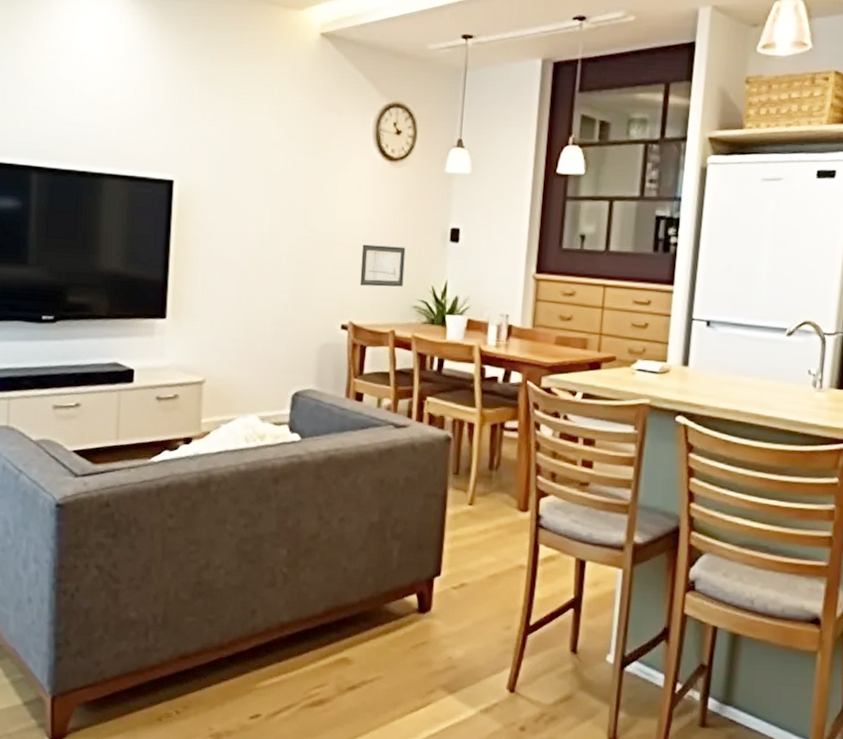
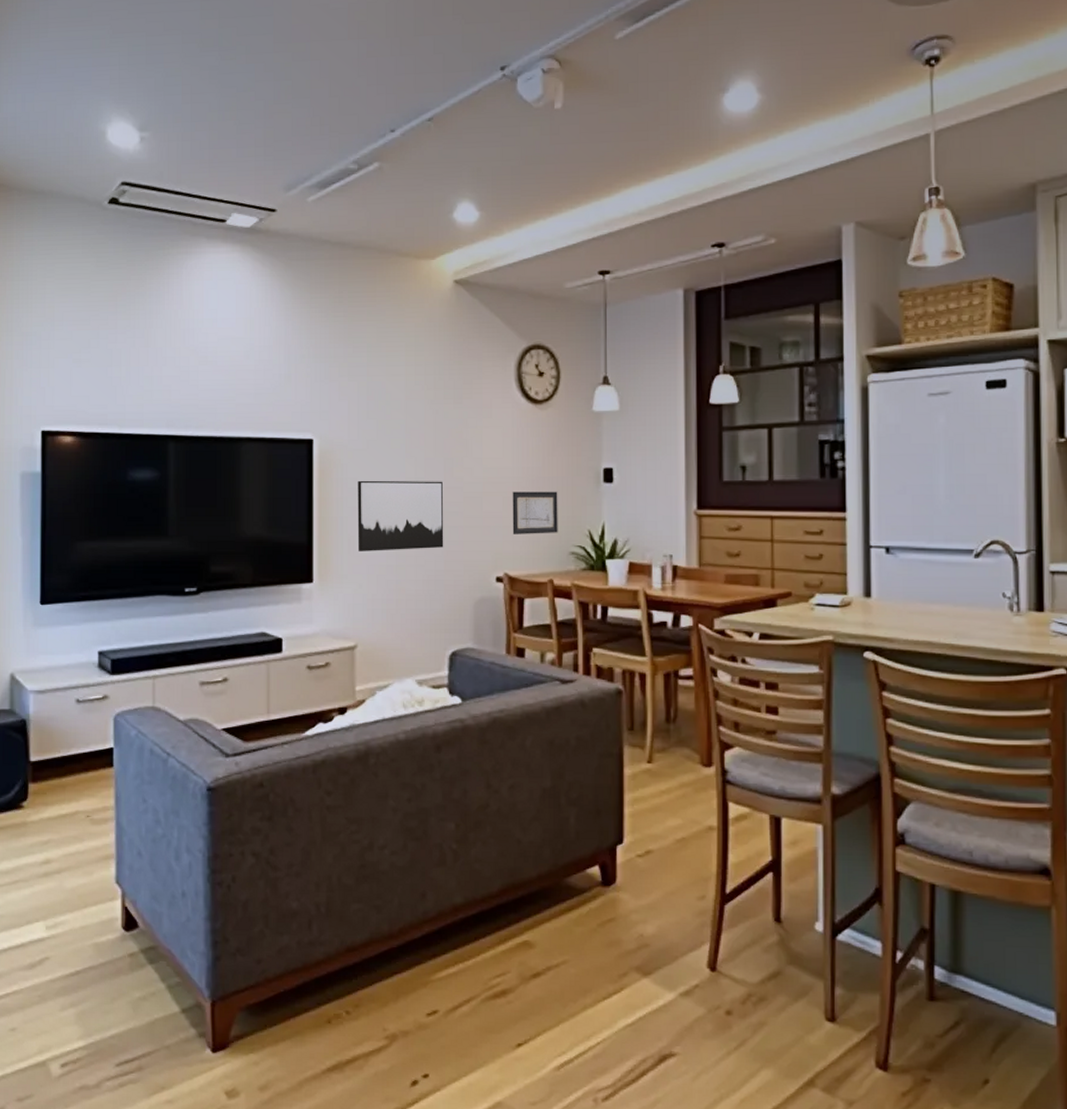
wall art: none [211,223,297,294] -> present [357,480,444,551]

